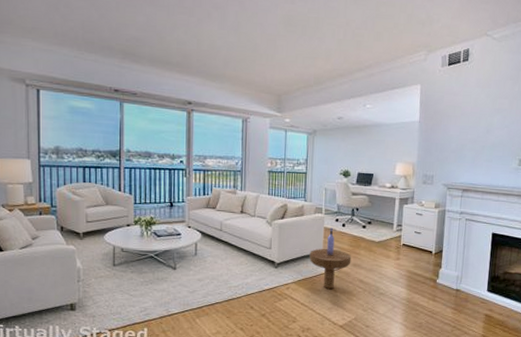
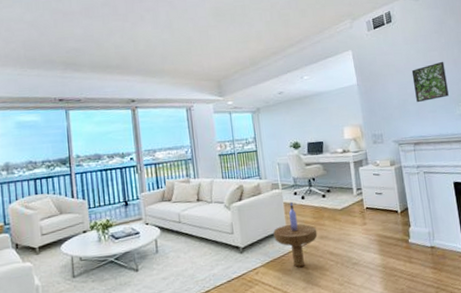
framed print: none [475,110,512,150] -> present [411,61,449,103]

